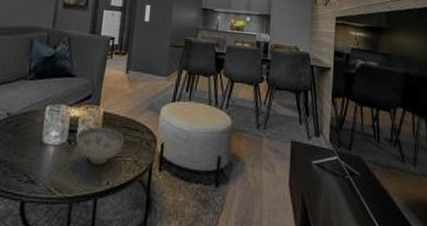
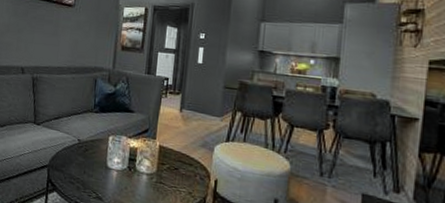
ceramic bowl: present [76,126,124,164] -> none [135,157,179,192]

